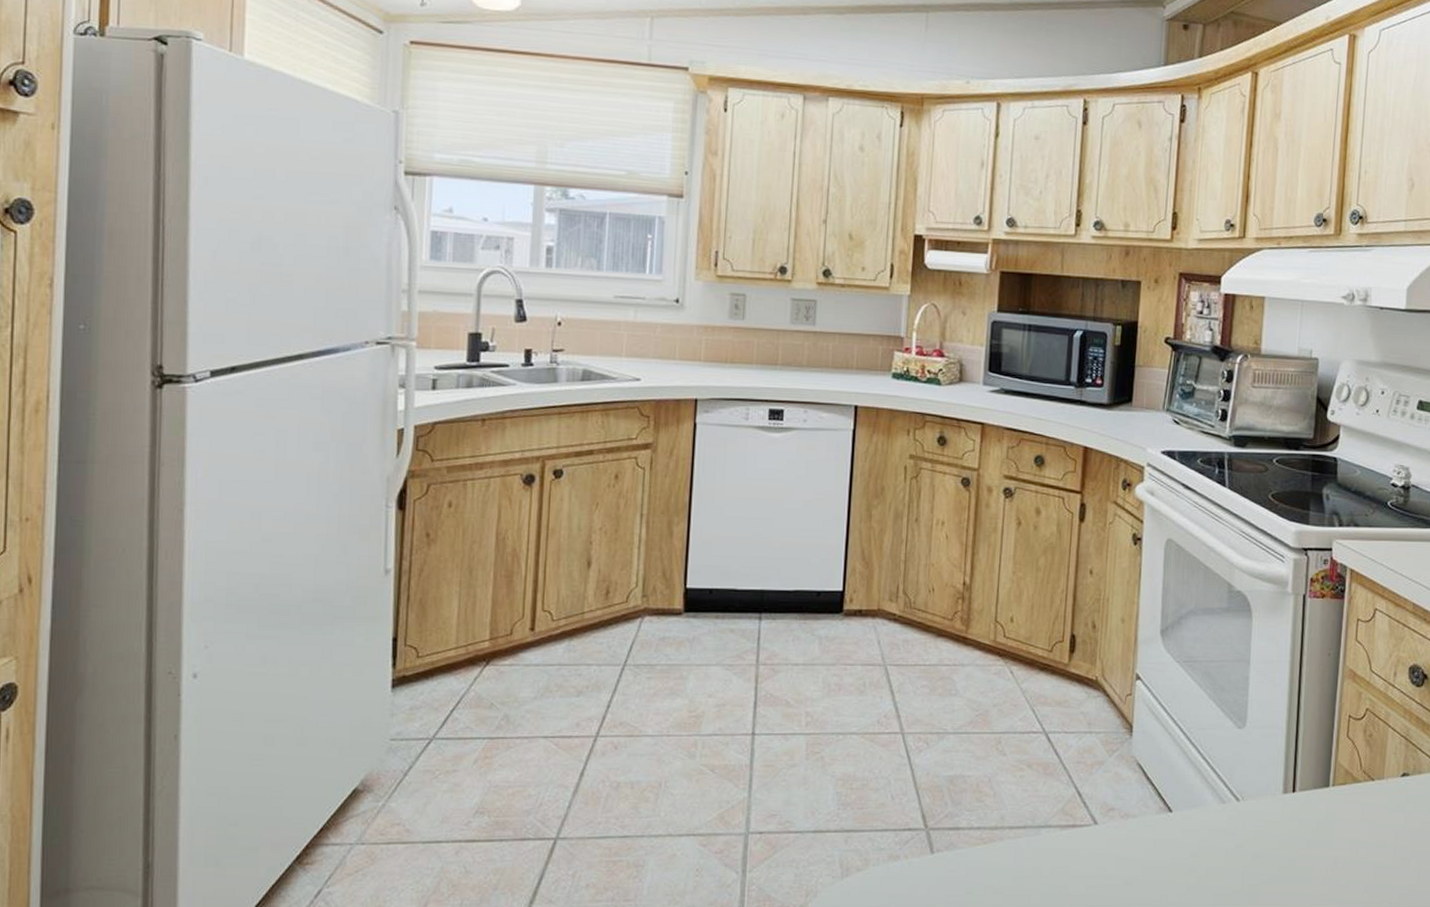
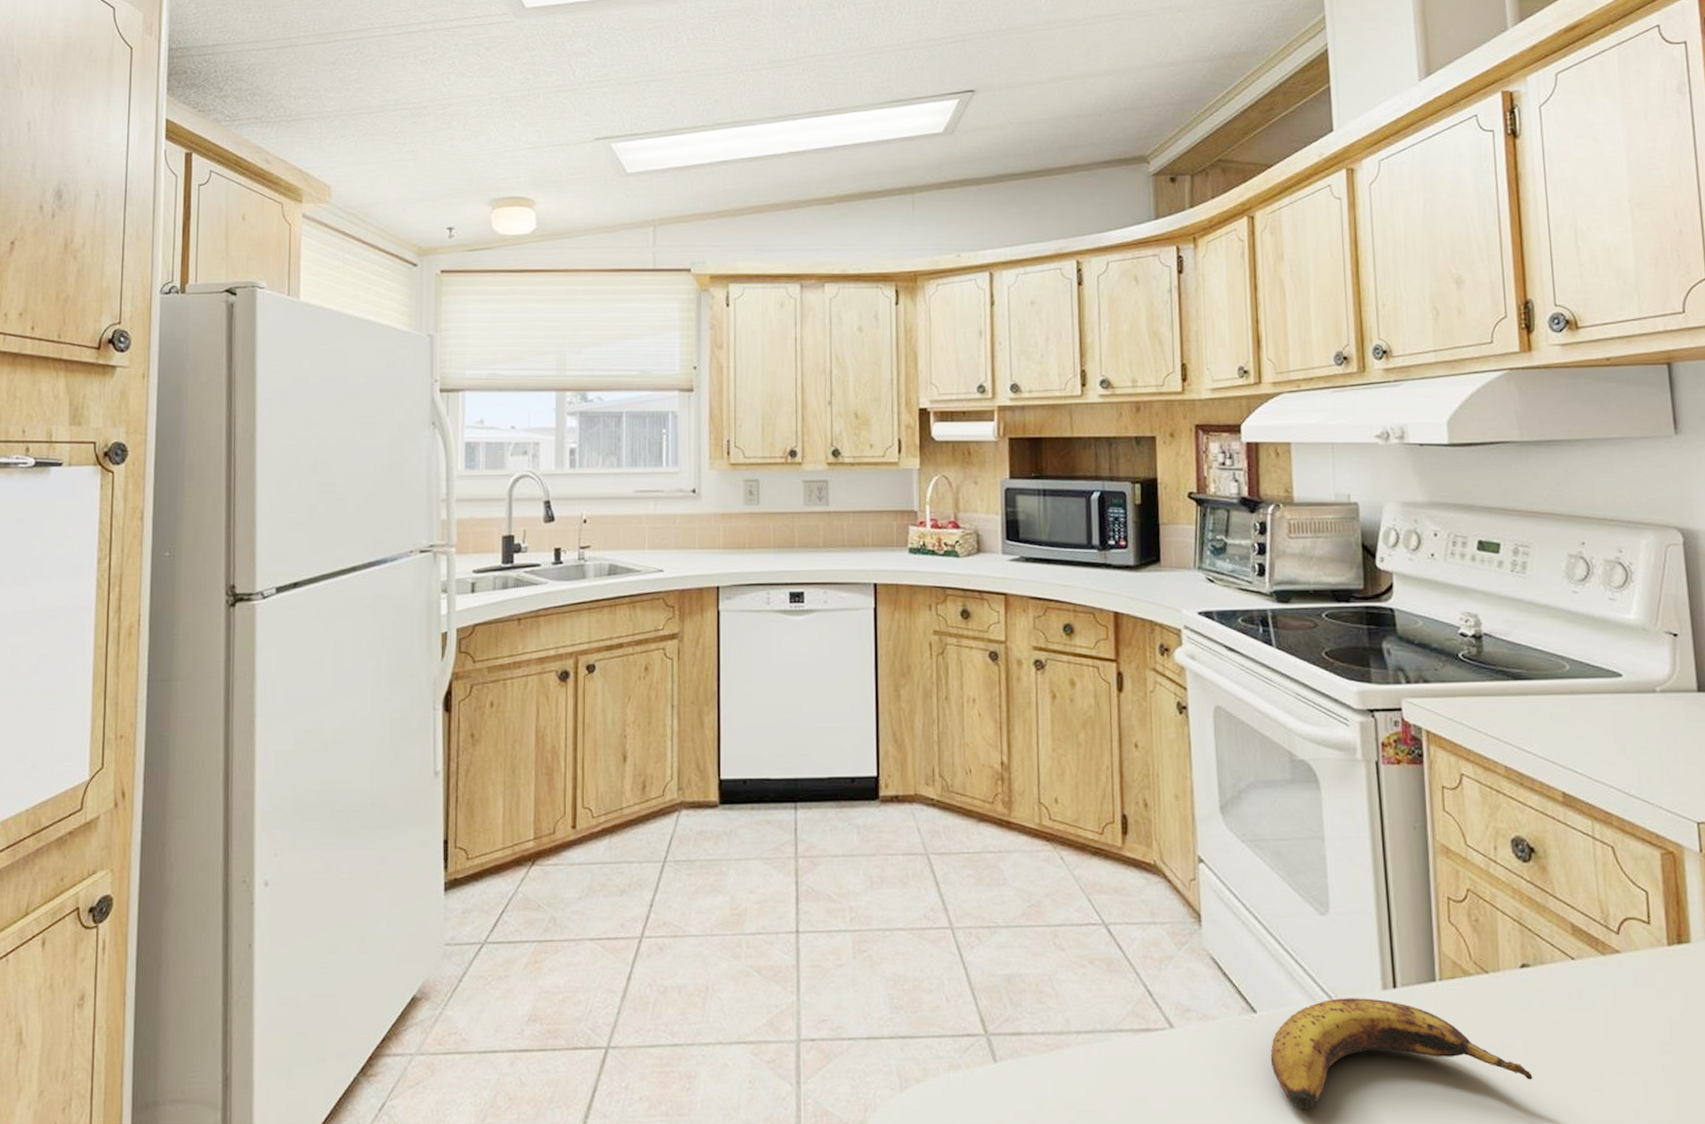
banana: none [1179,800,1399,895] -> present [1270,998,1533,1110]

